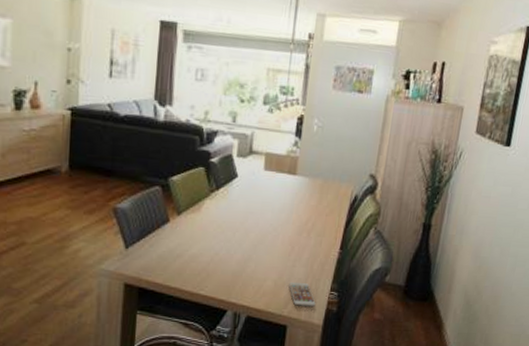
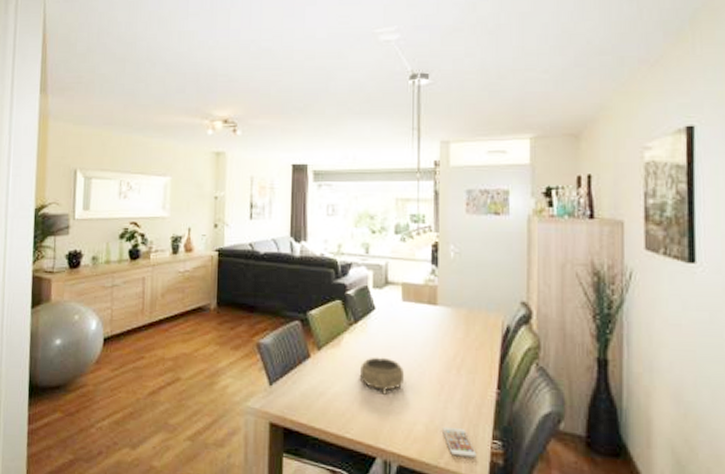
decorative bowl: none [217,221,260,256] -> present [359,357,405,395]

